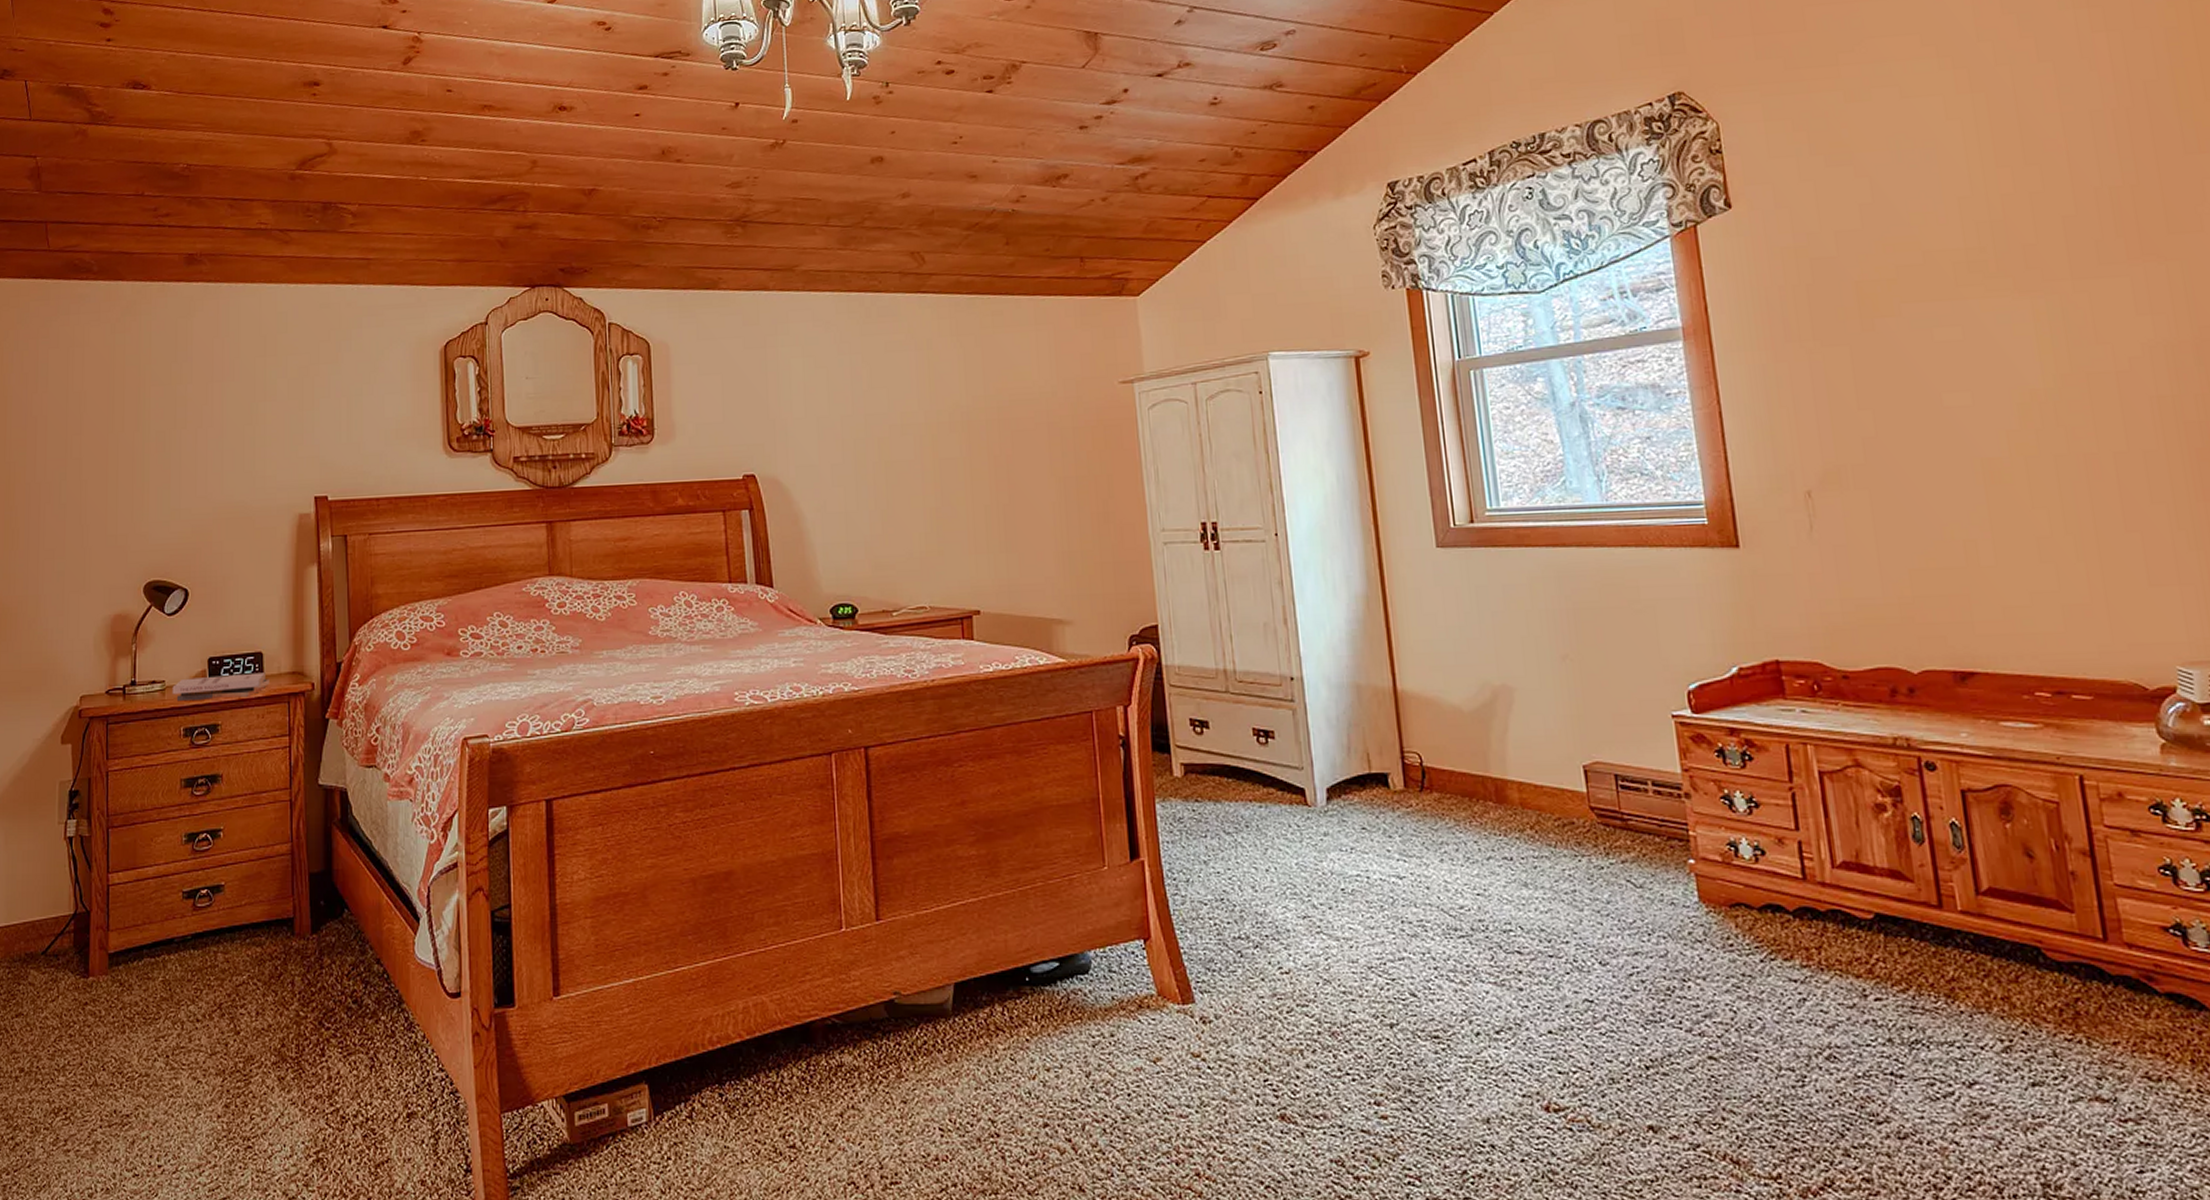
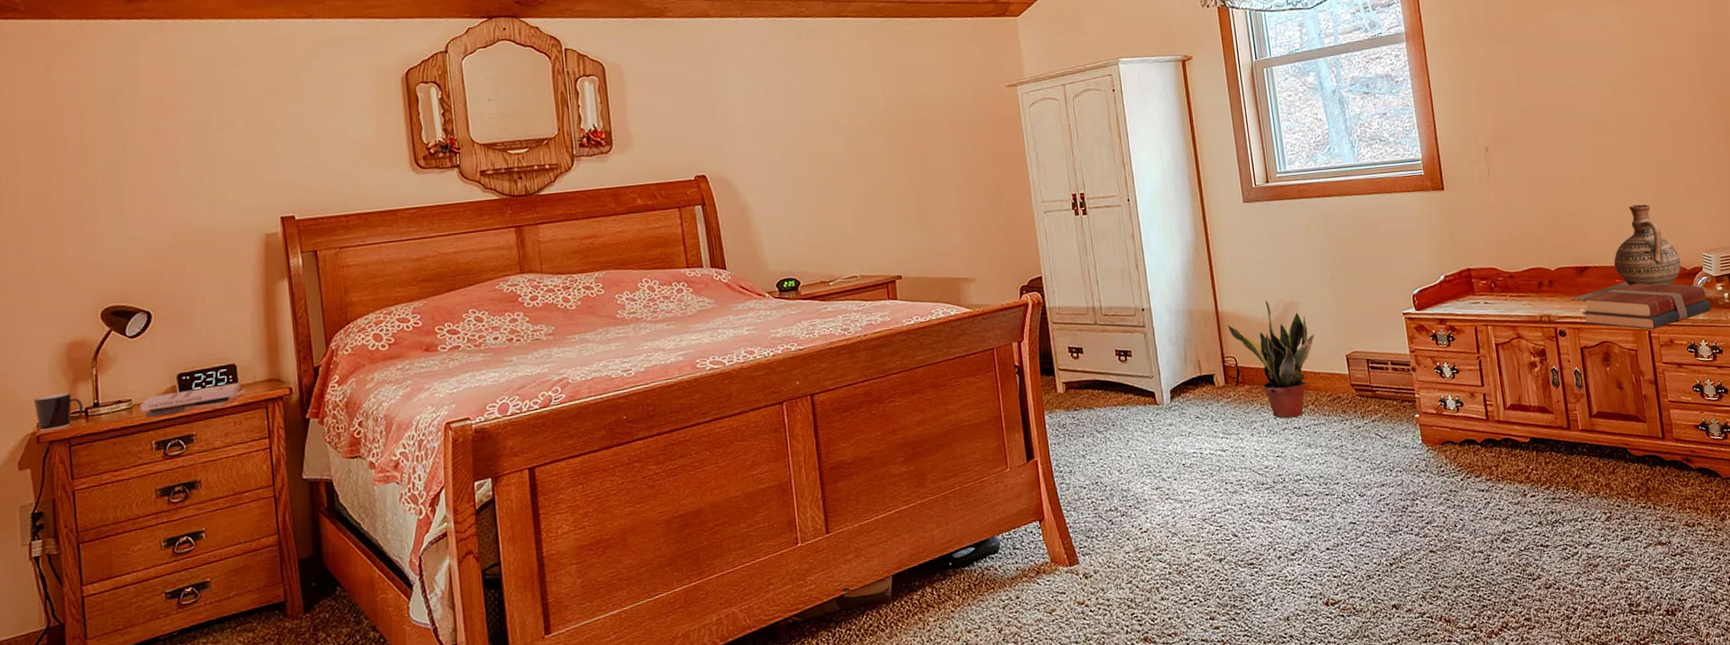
mug: none [78,668,122,706] -> present [33,392,84,432]
potted plant: none [1409,681,1537,844] -> present [1227,300,1315,419]
ceramic jug: none [1943,587,2190,730] -> present [1569,204,1710,301]
books: none [1964,703,2193,775] -> present [1582,283,1712,330]

